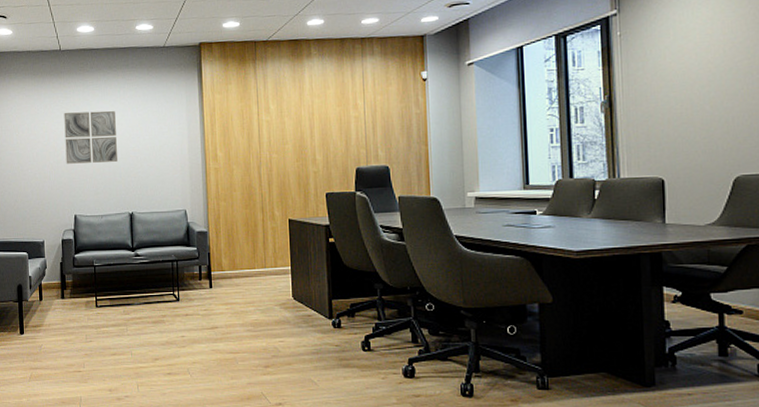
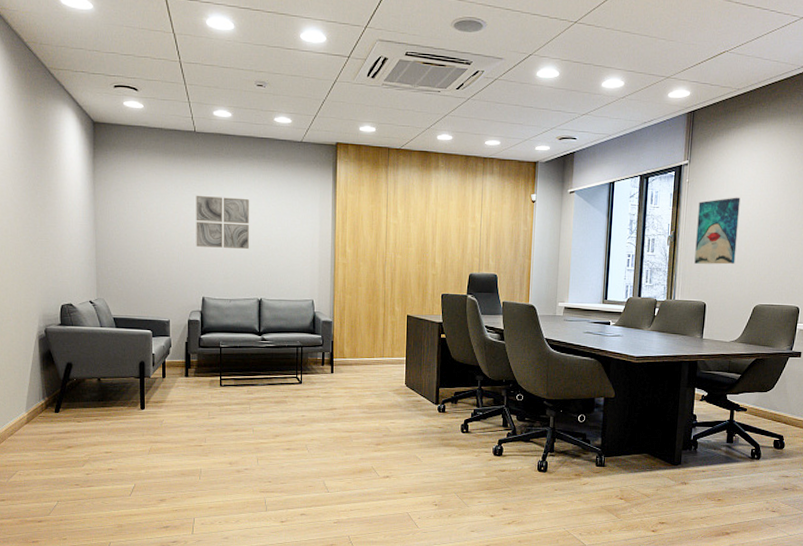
wall art: none [638,45,699,132] -> present [694,197,741,265]

